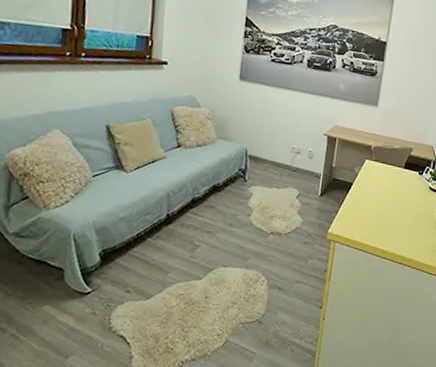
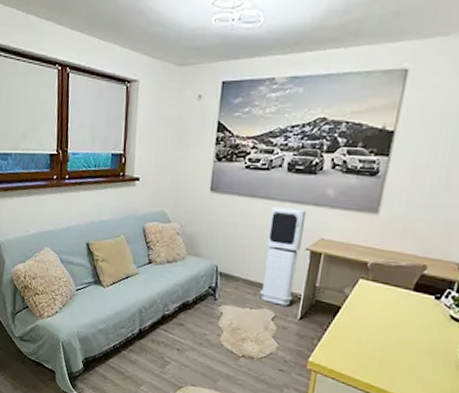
air purifier: none [285,97,324,185] -> present [259,207,307,306]

